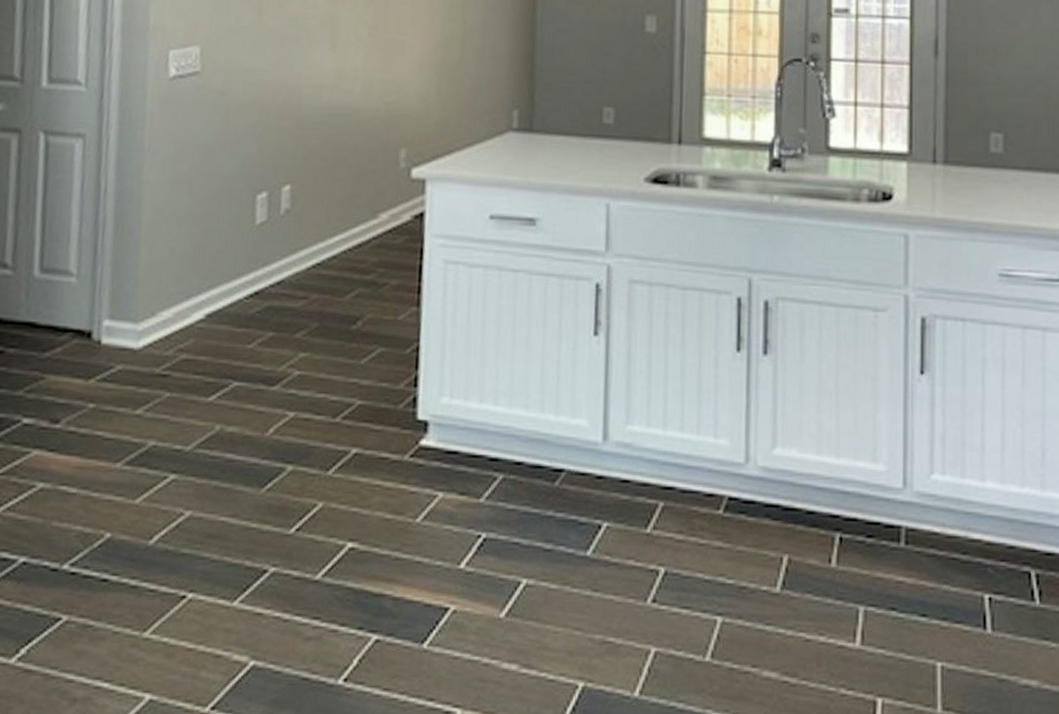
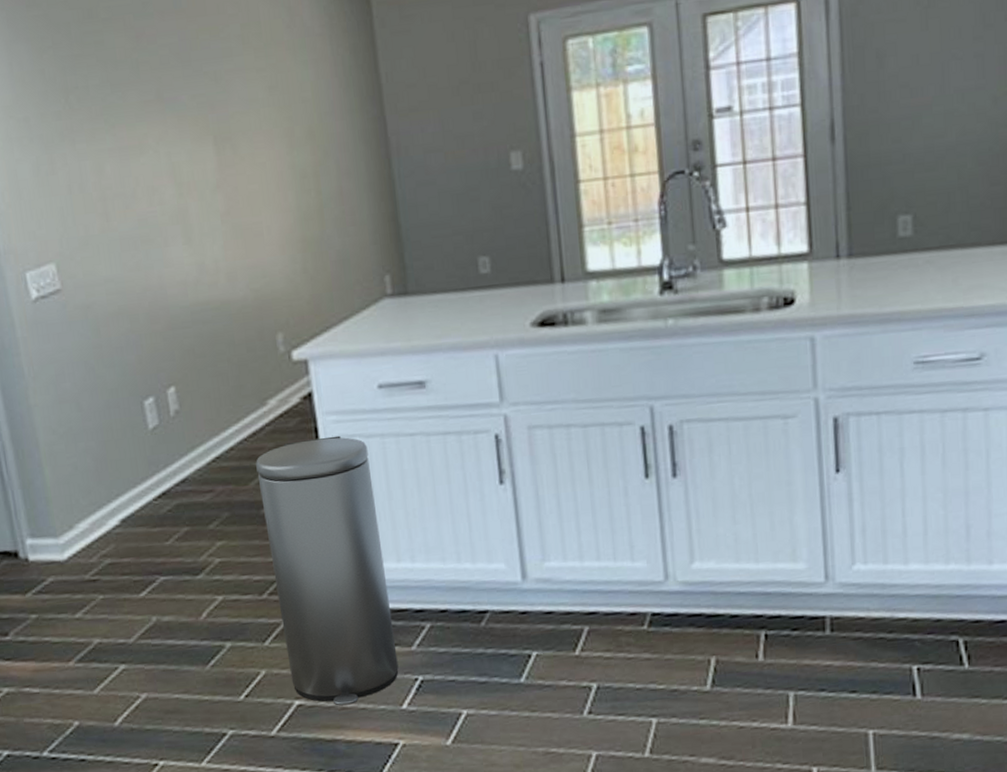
pedal bin: none [348,259,470,556] -> present [256,435,399,706]

